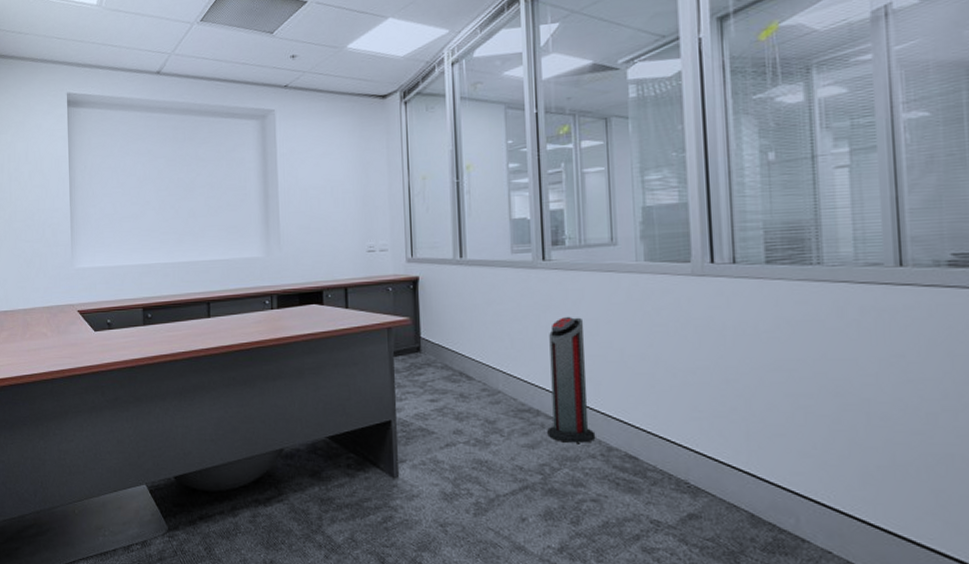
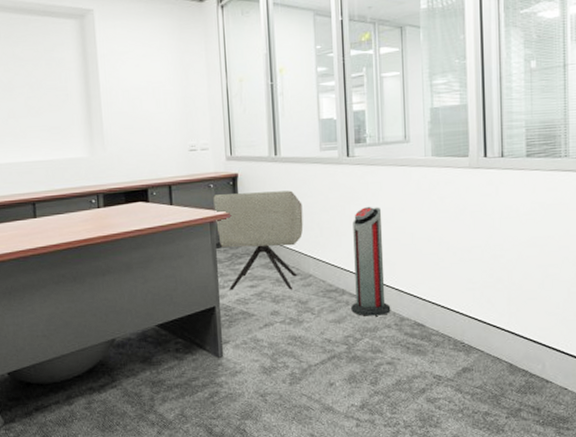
chair: none [392,296,492,407] -> present [213,190,304,291]

